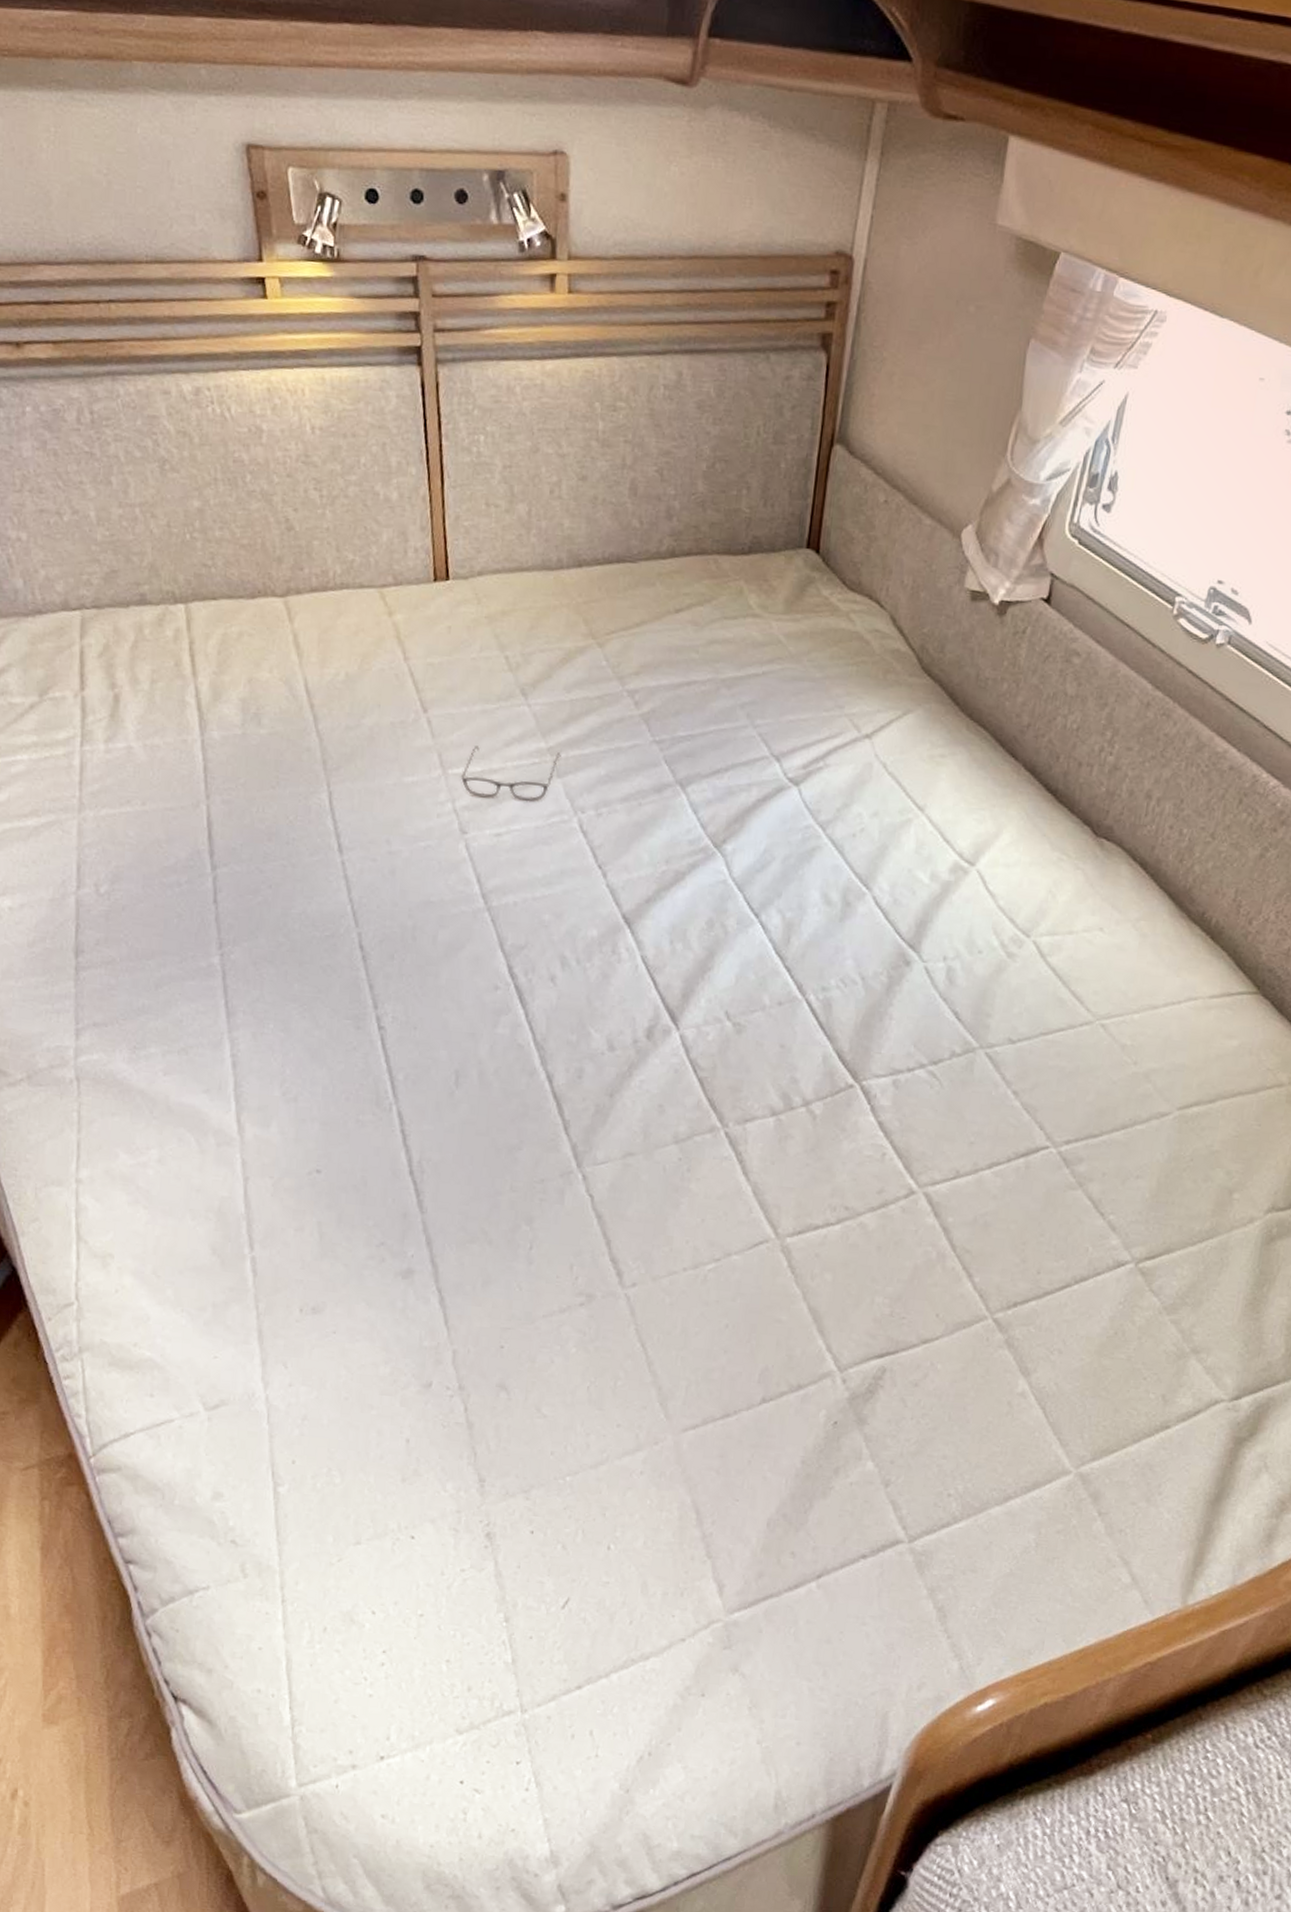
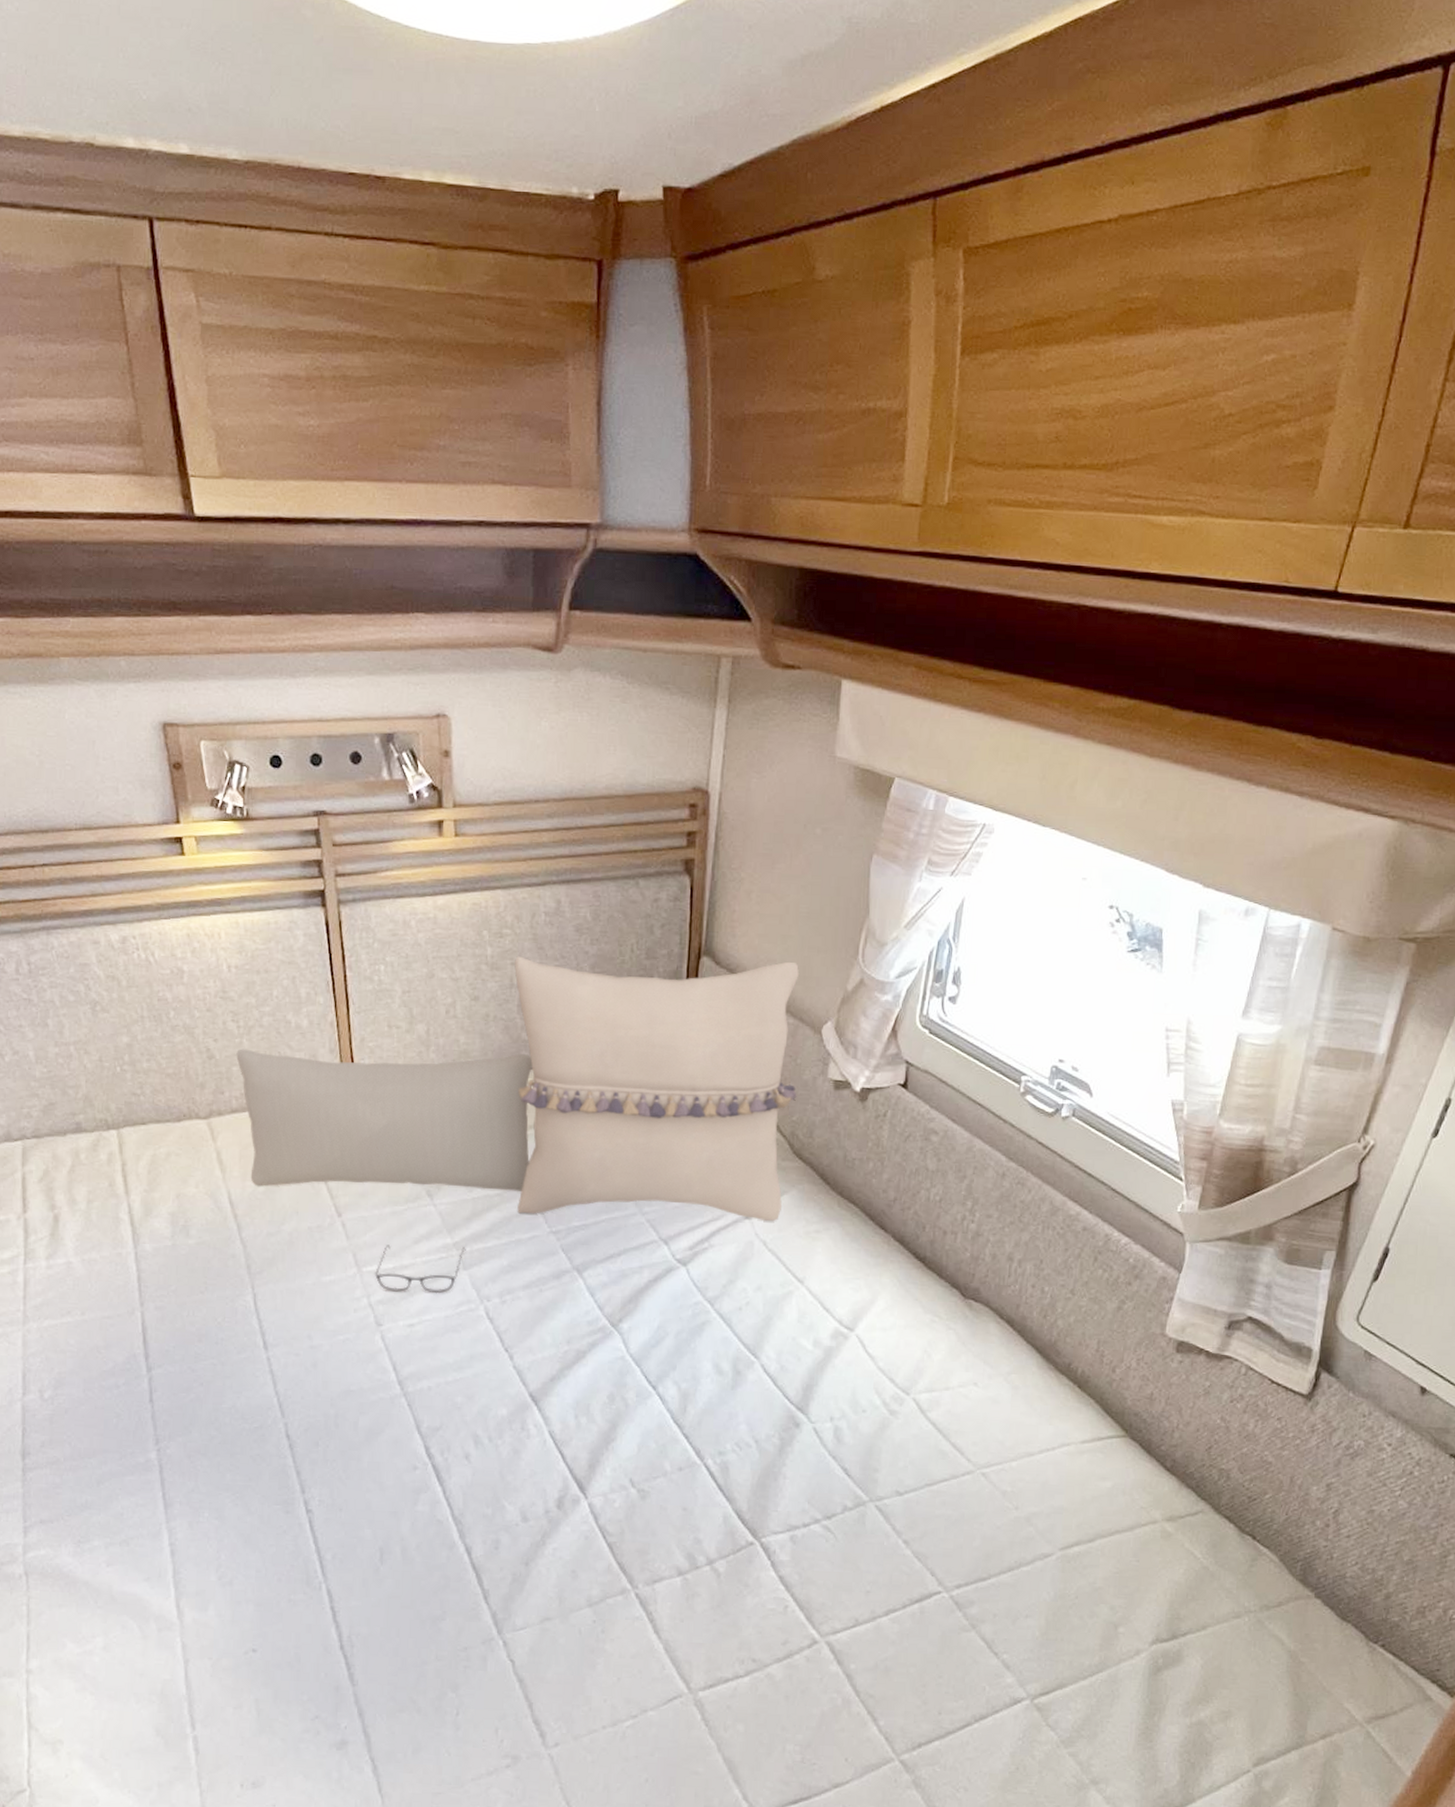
pillow: none [318,520,643,695] -> present [236,1048,533,1191]
pillow: none [618,433,941,742] -> present [514,956,799,1222]

